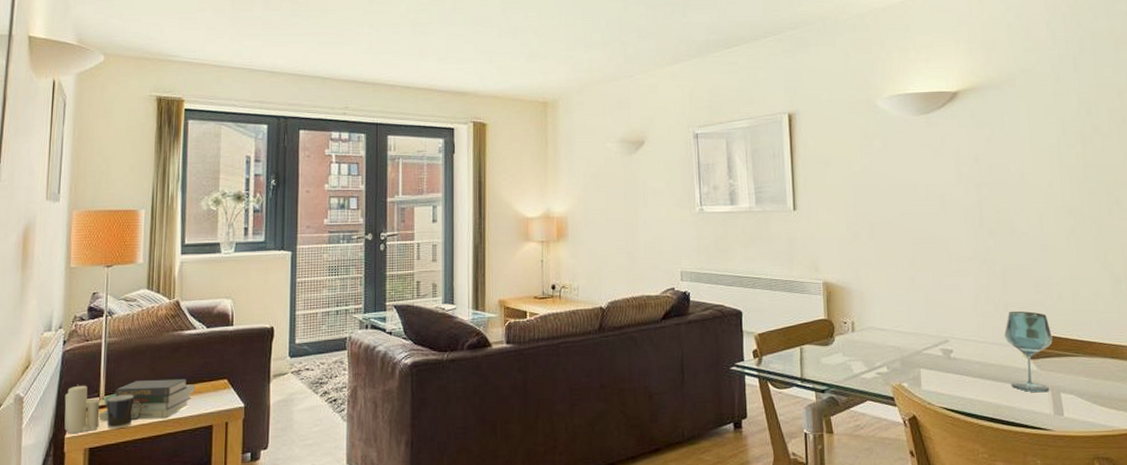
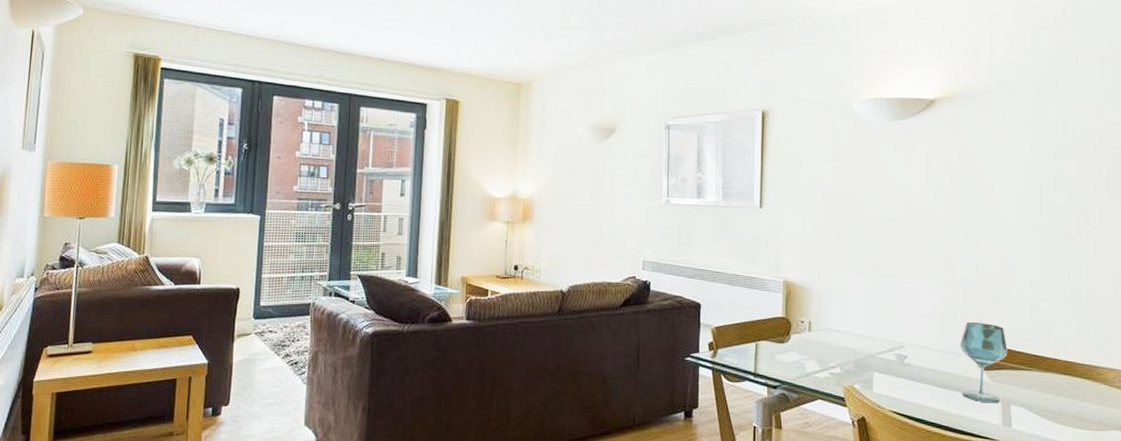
candle: present [64,384,100,434] -> none [33,330,68,378]
books: present [98,378,195,421] -> none [66,331,161,369]
mug: present [105,394,142,429] -> none [73,343,109,377]

